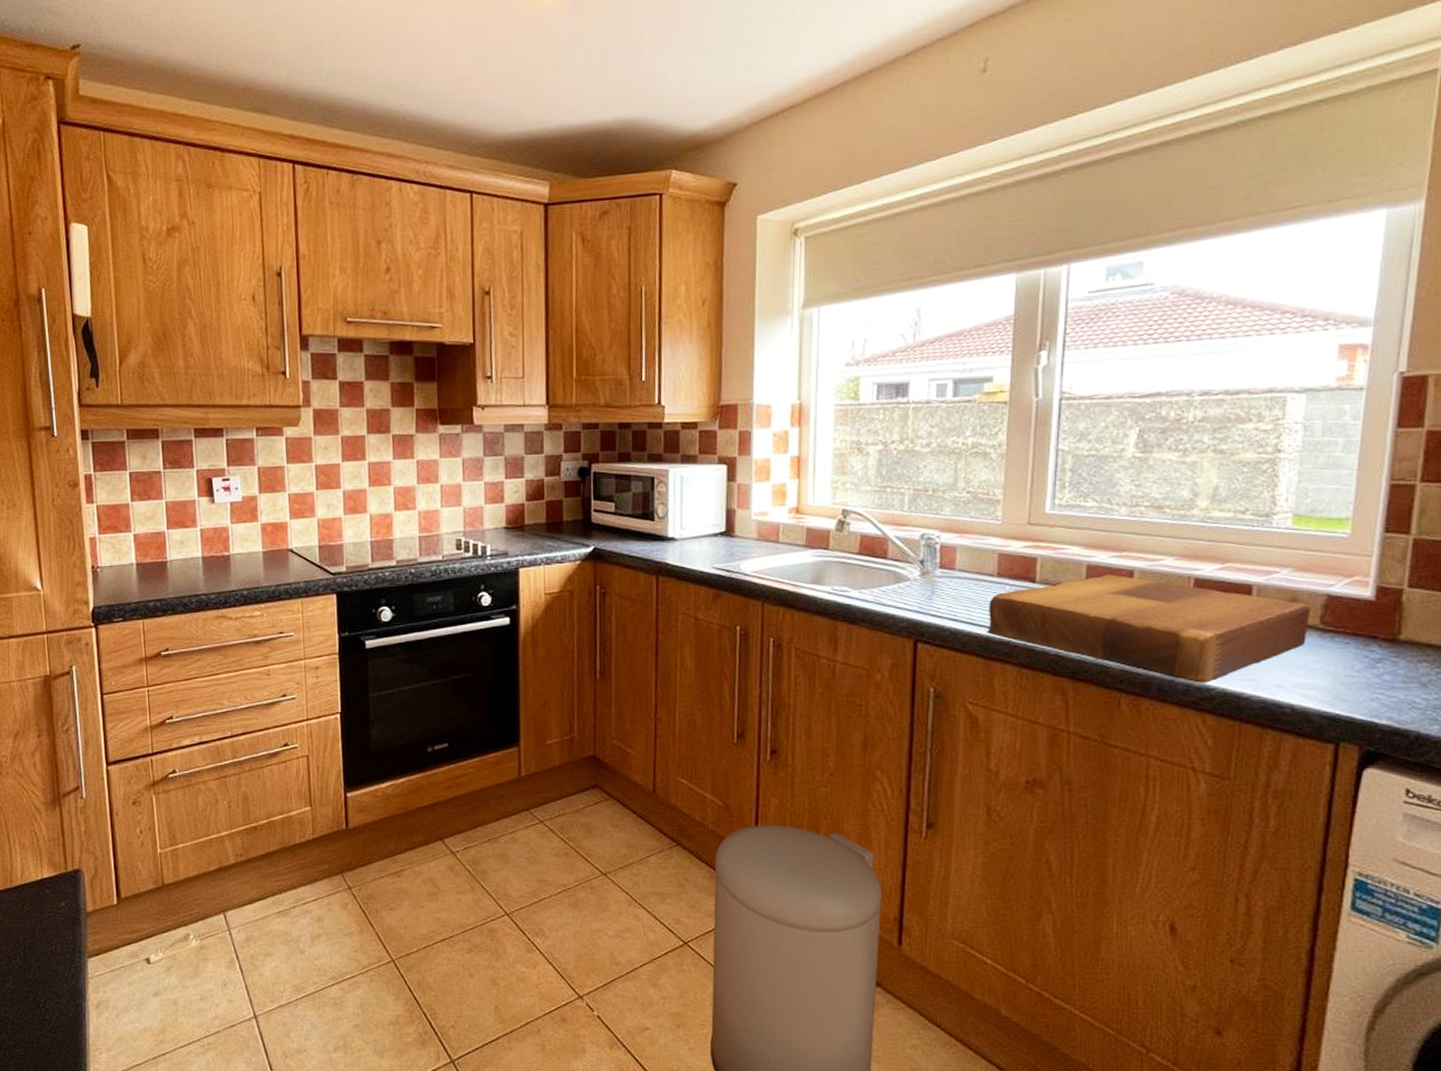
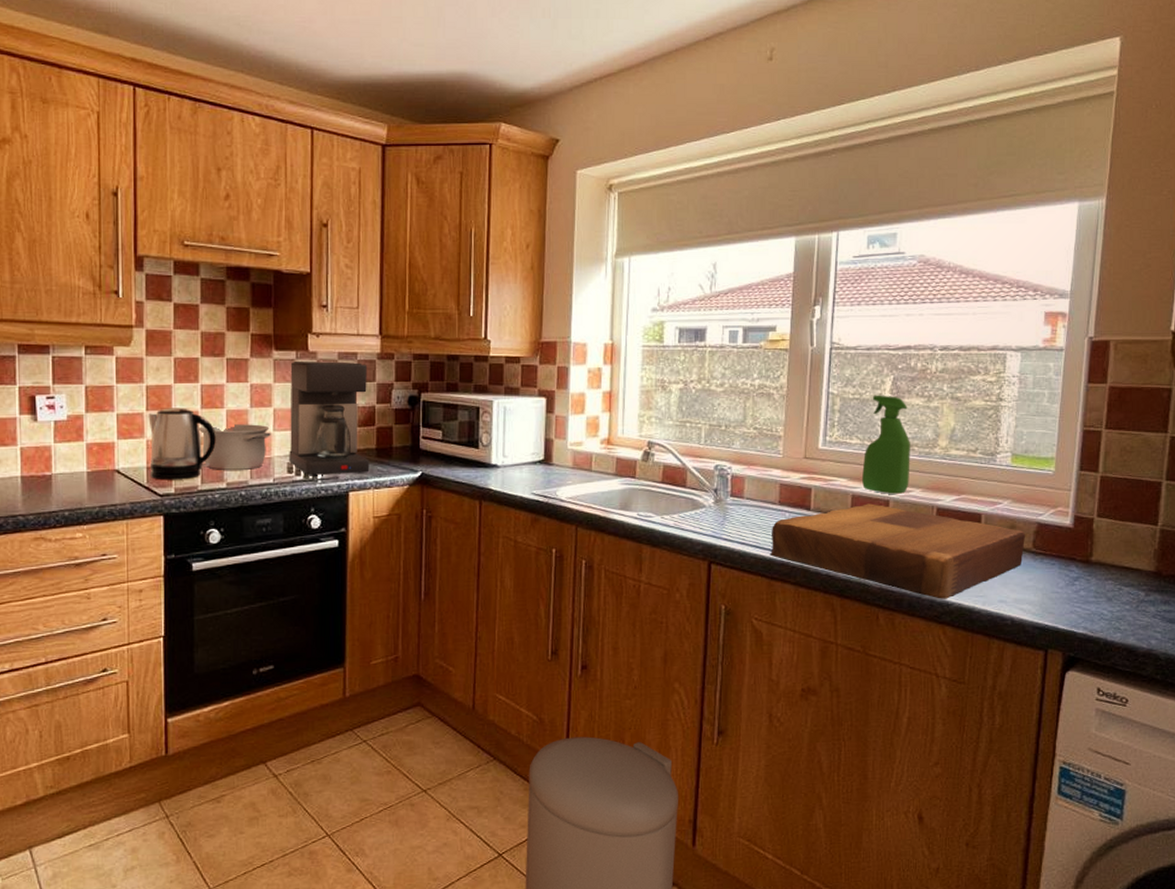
kettle: none [318,486,386,559] -> present [148,408,217,481]
cooking pot: none [368,500,439,548] -> present [199,424,271,470]
coffee maker: none [456,434,540,552] -> present [289,360,370,475]
spray bottle: none [1100,450,1161,564] -> present [862,395,910,494]

